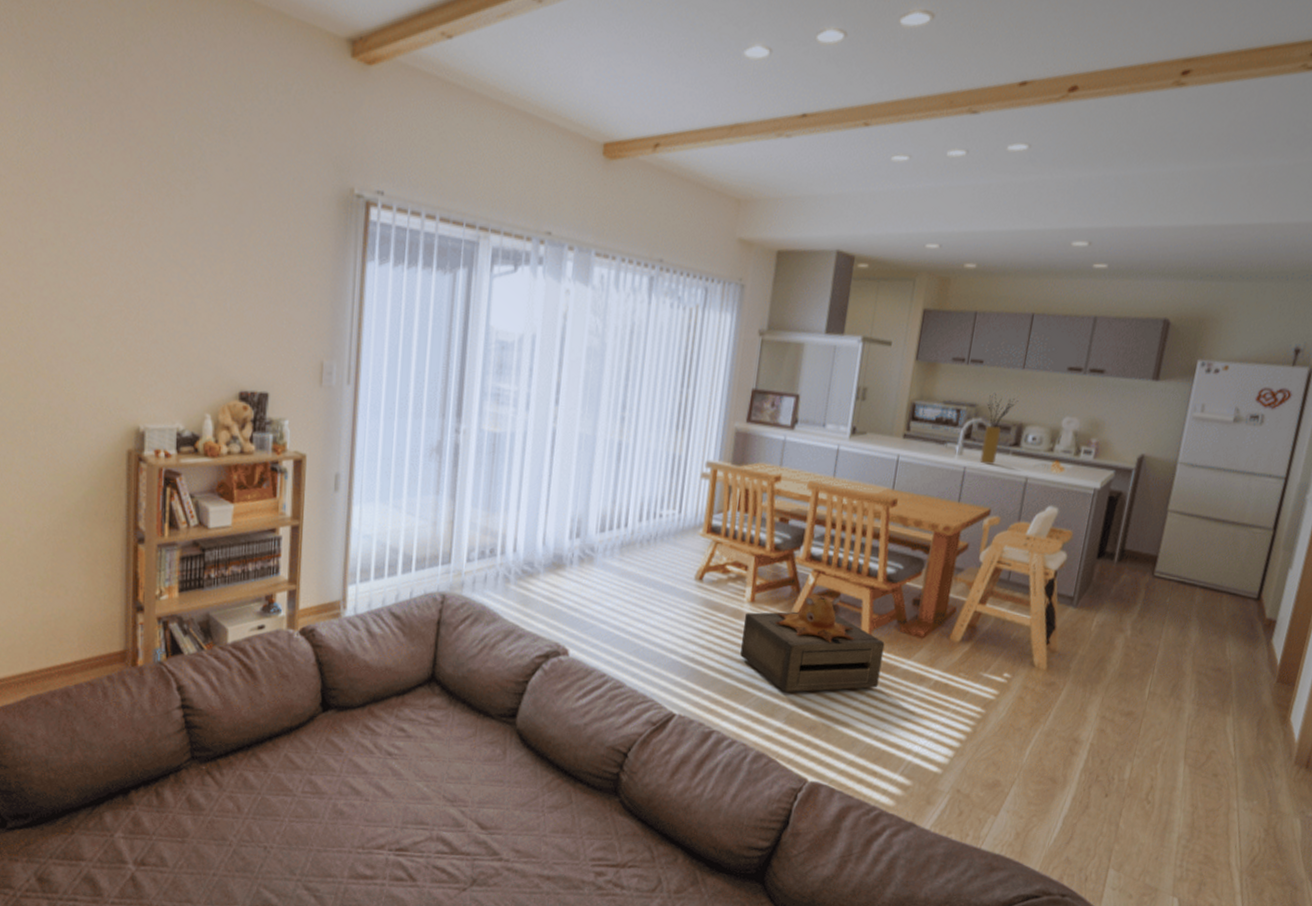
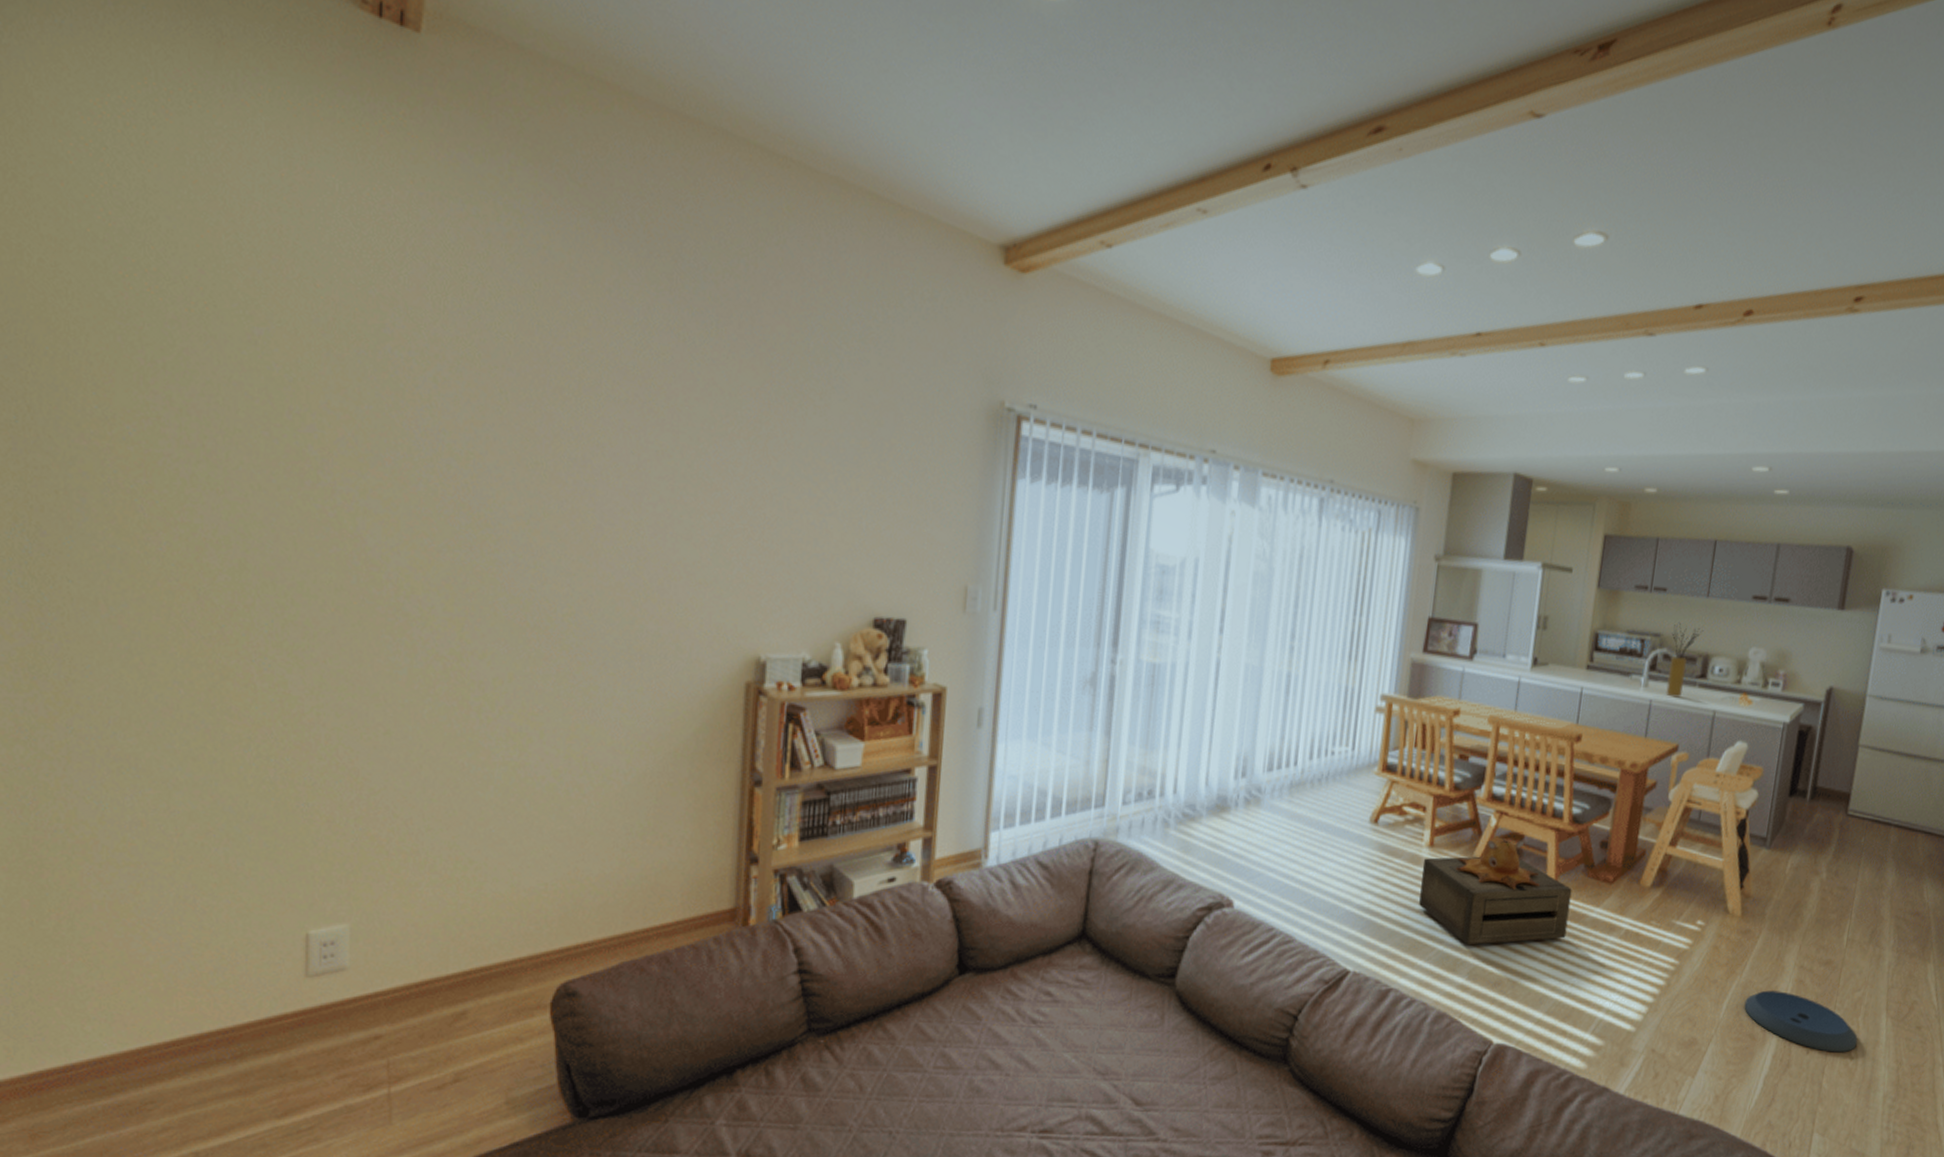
robot vacuum: none [1046,738,1156,797] -> present [1744,990,1858,1053]

